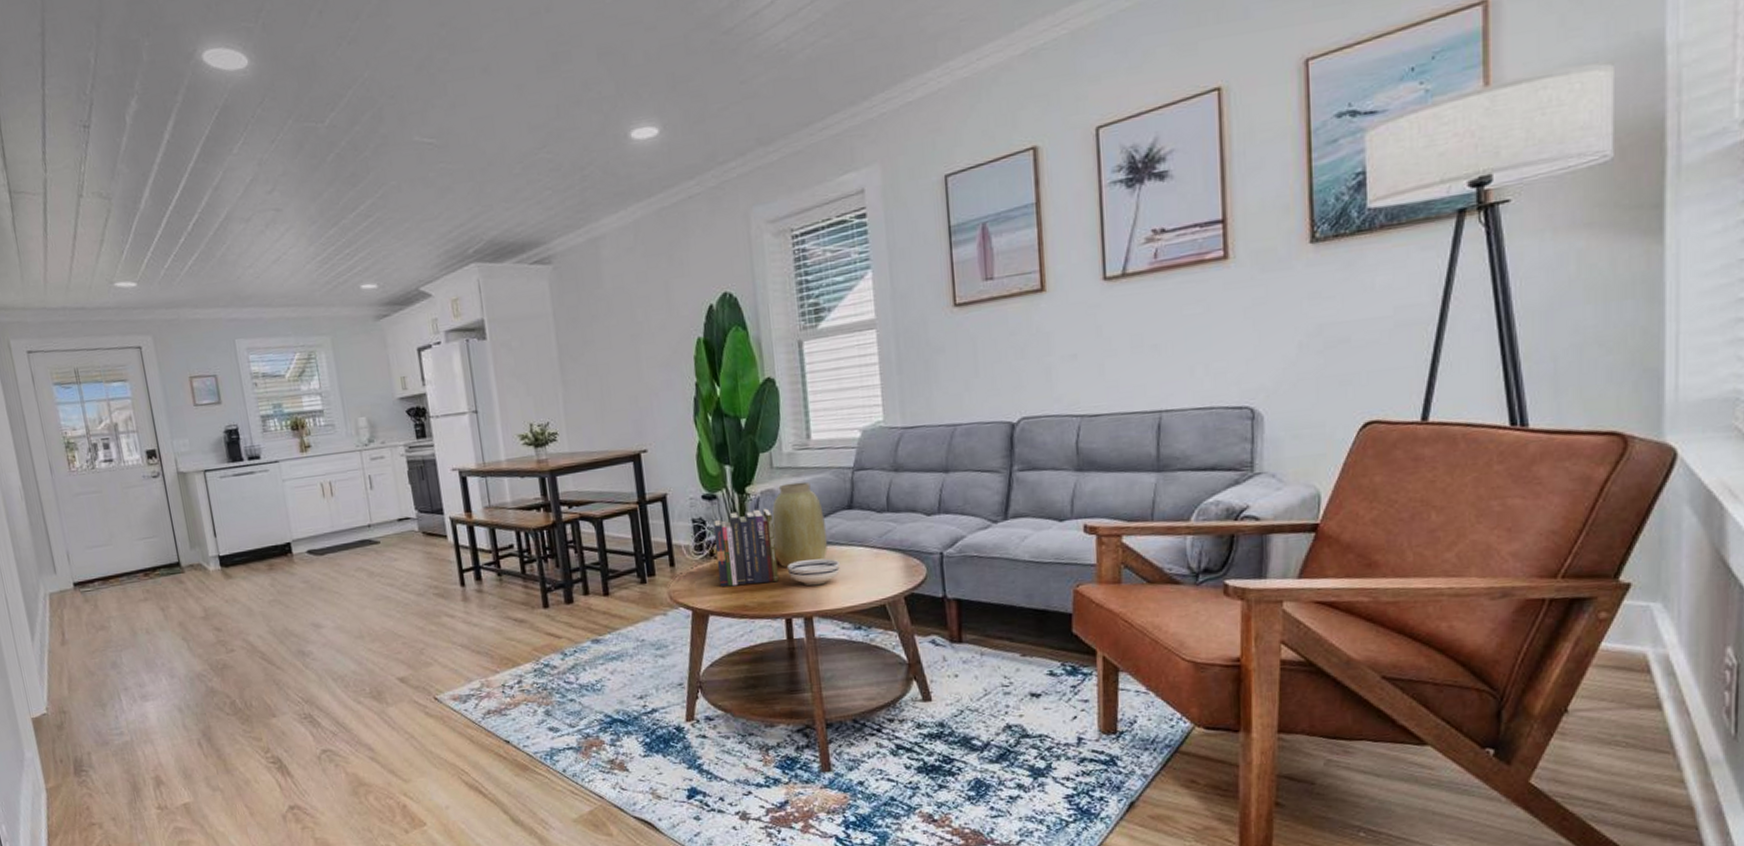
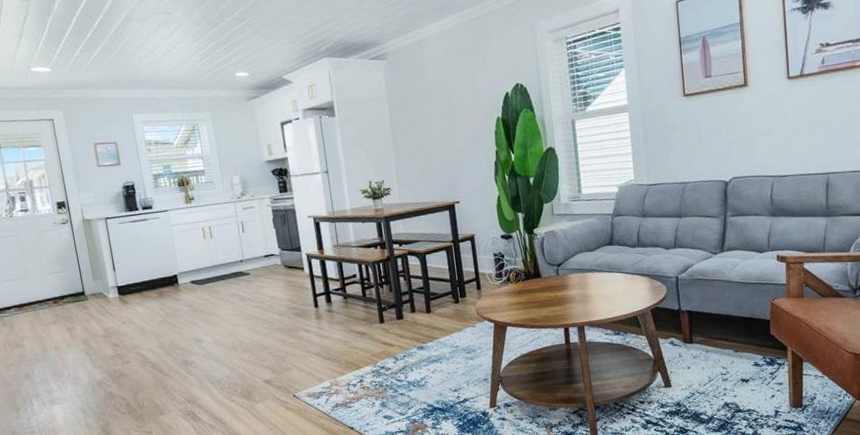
books: present [713,508,779,587] -> none [510,245,559,305]
vase: present [771,482,828,568] -> none [553,225,595,290]
bowl: present [786,558,840,586] -> none [564,282,604,303]

